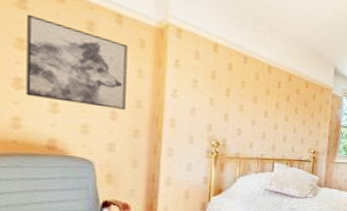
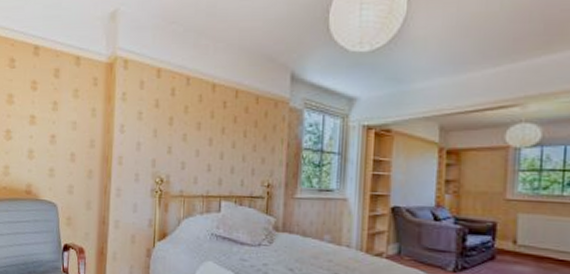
wall art: present [26,14,128,110] -> none [13,71,84,151]

